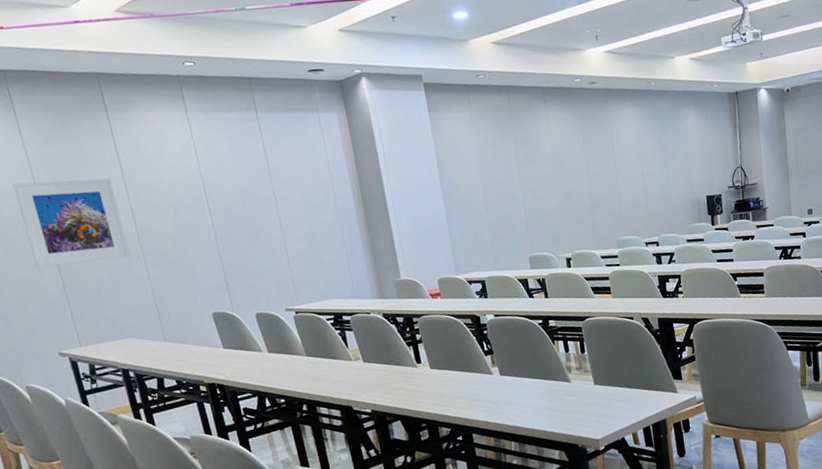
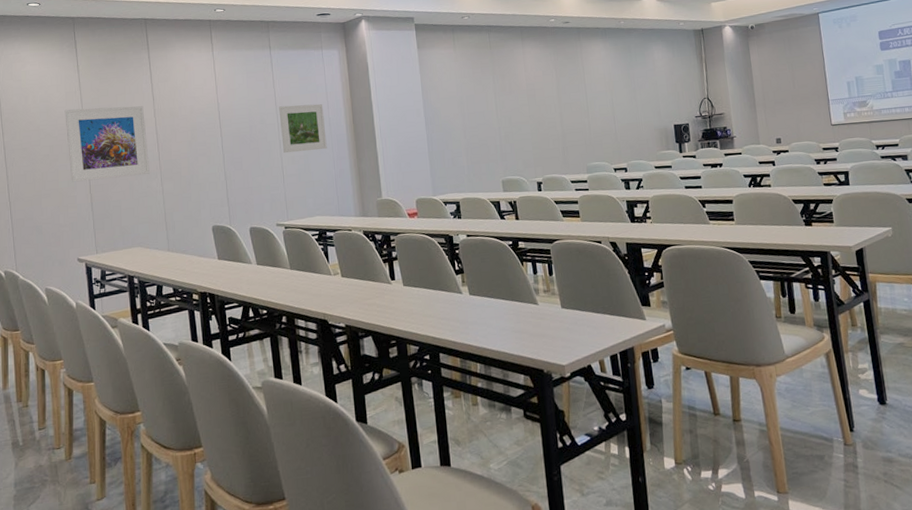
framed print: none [274,175,335,232] -> present [279,103,327,154]

